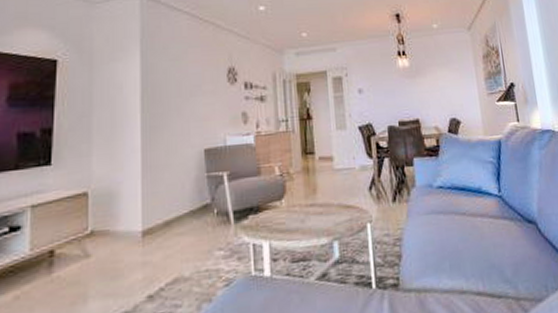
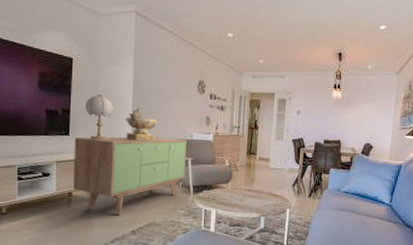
sideboard: none [57,147,221,276] -> present [74,137,187,216]
table lamp: none [75,101,115,166] -> present [85,93,114,140]
birdbath: none [132,113,179,159] -> present [125,108,159,141]

